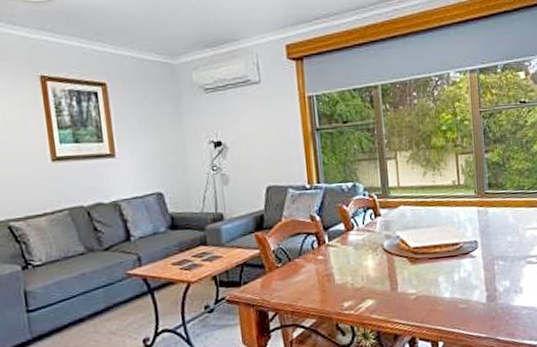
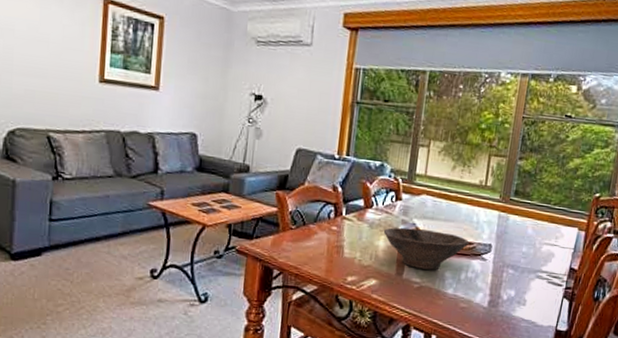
bowl: none [369,238,456,280] -> present [383,227,470,270]

